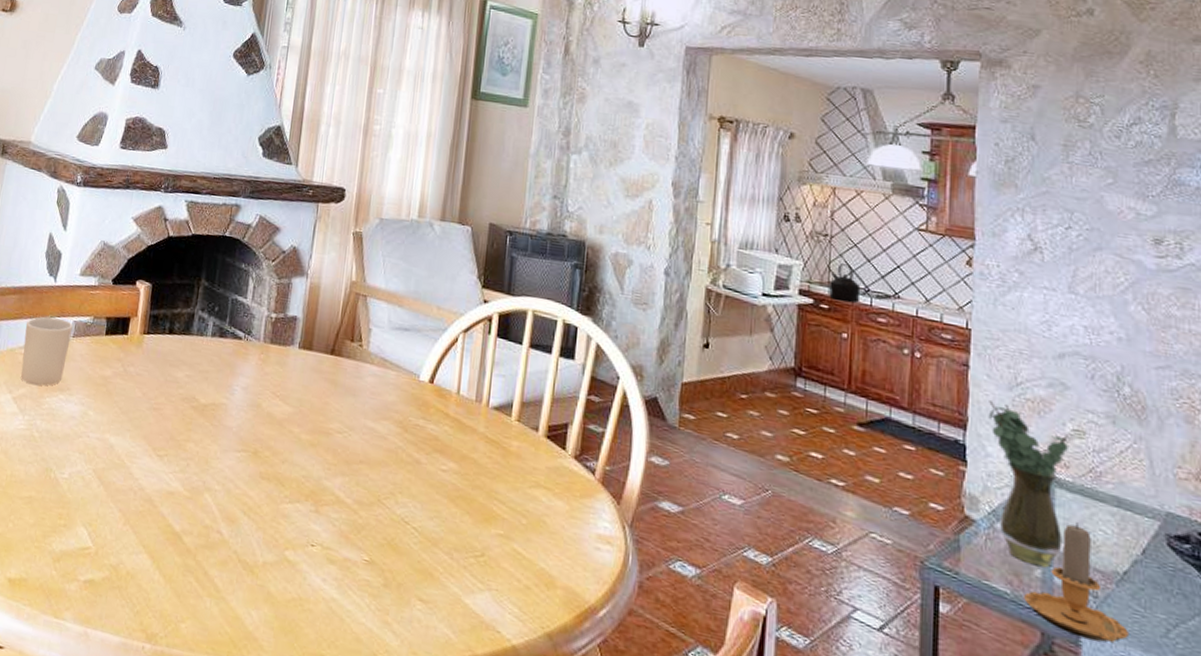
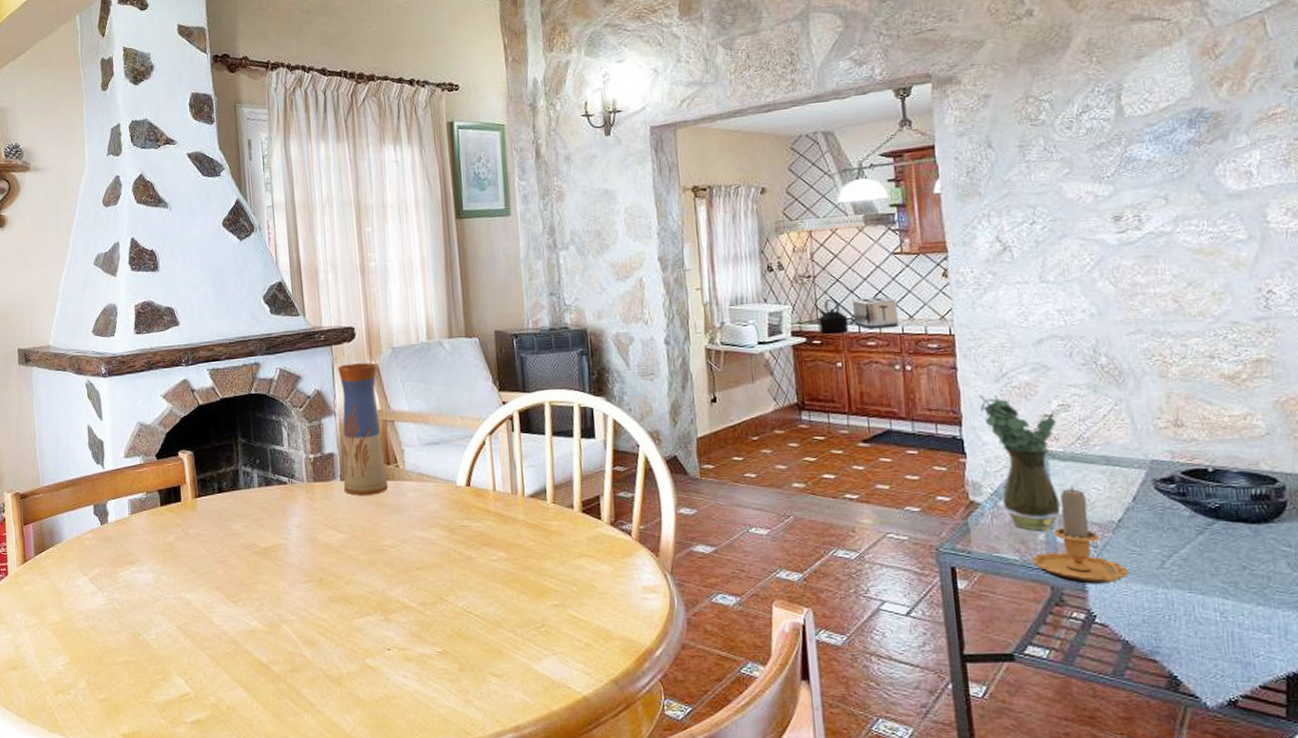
mug: present [20,316,73,386] -> none [85,500,130,564]
vase: none [300,225,361,371] -> present [338,363,389,495]
toaster: none [867,269,914,308] -> present [851,296,898,330]

